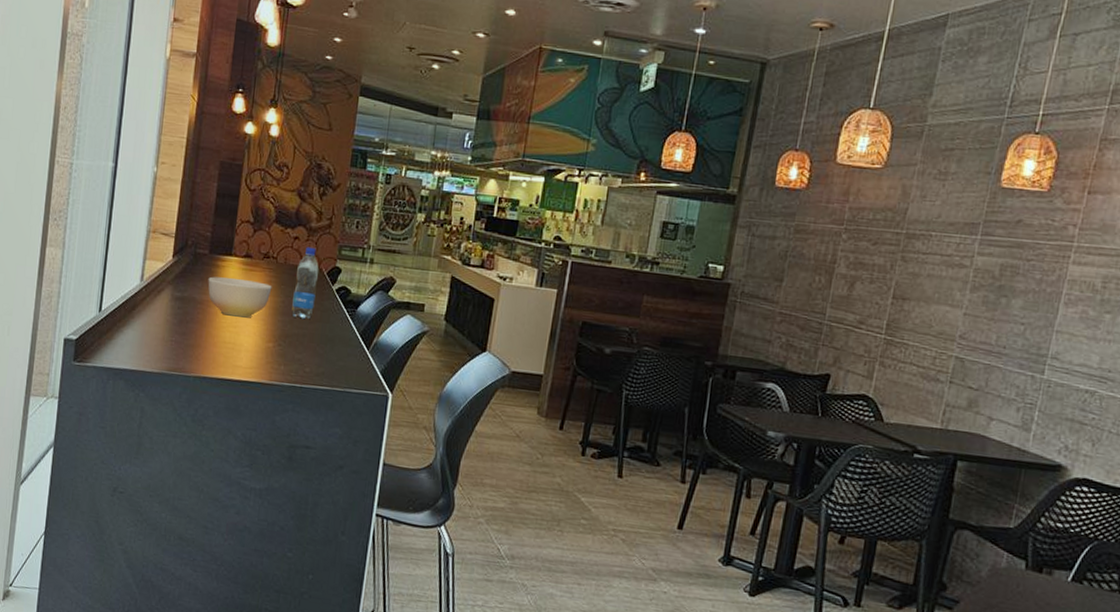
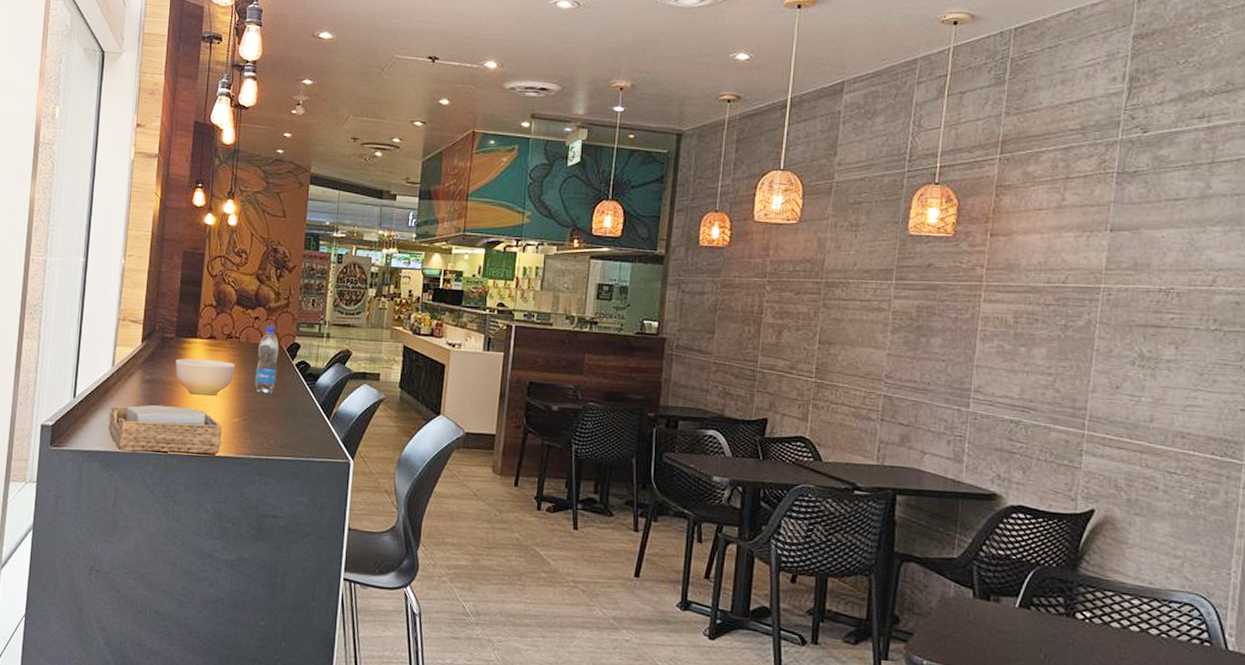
napkin holder: none [134,323,256,380] -> present [108,405,222,455]

